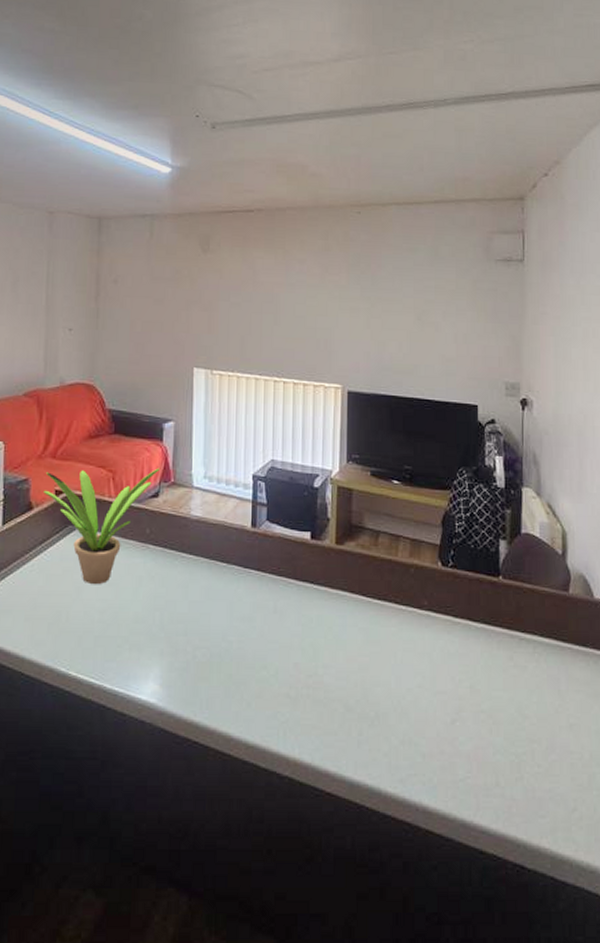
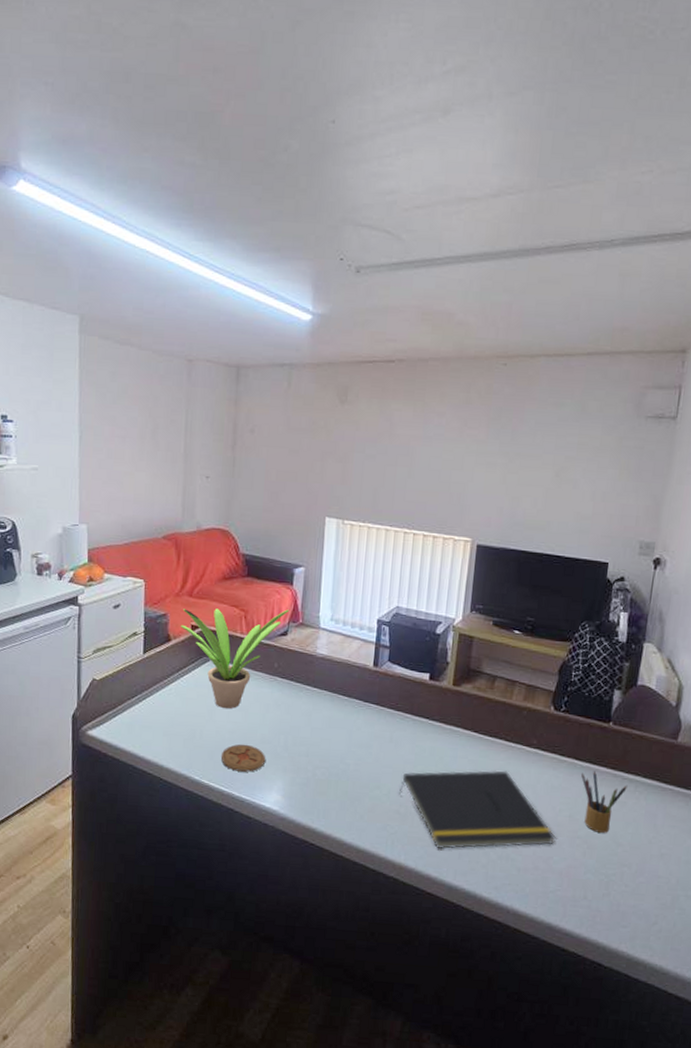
coaster: none [89,625,141,659] -> present [220,744,266,772]
notepad: none [287,638,459,736] -> present [398,770,556,849]
pencil box: none [477,632,526,704] -> present [581,771,628,833]

